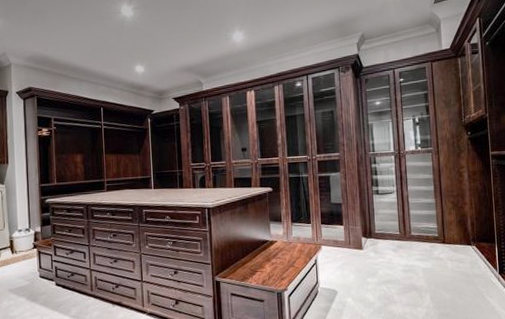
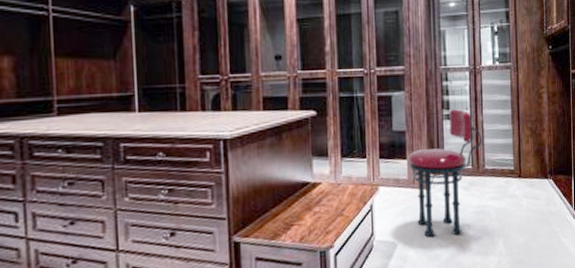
stool: none [345,186,408,289] -> present [408,109,482,238]

